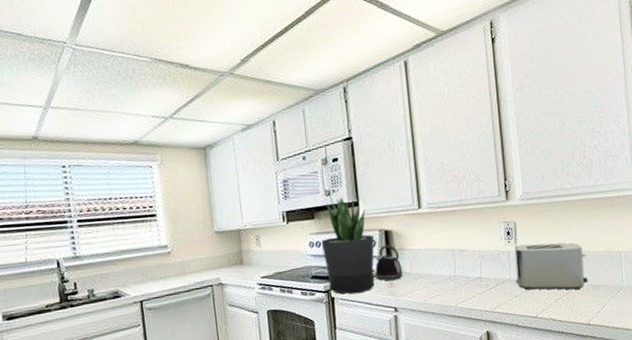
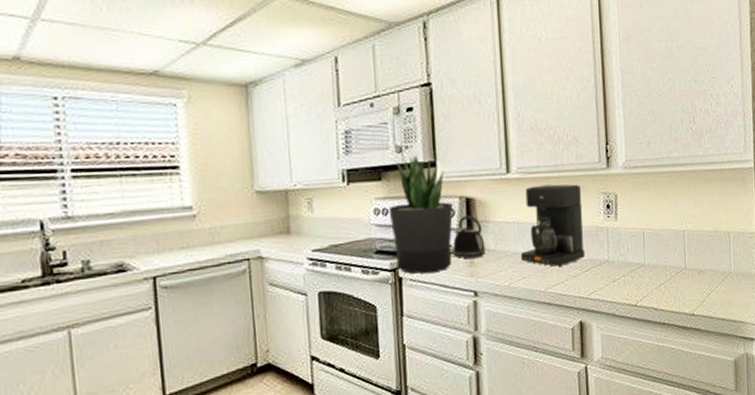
coffee maker: none [433,215,489,285] -> present [520,184,585,266]
toaster: present [514,242,588,290] -> none [614,219,694,275]

